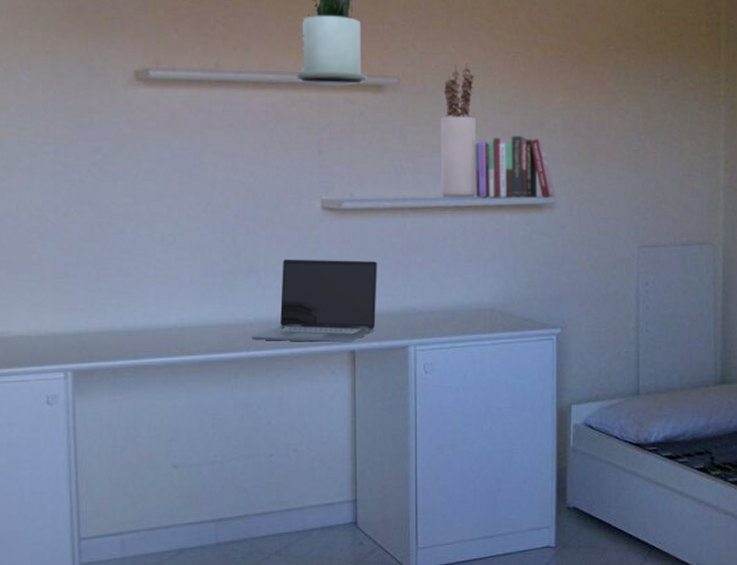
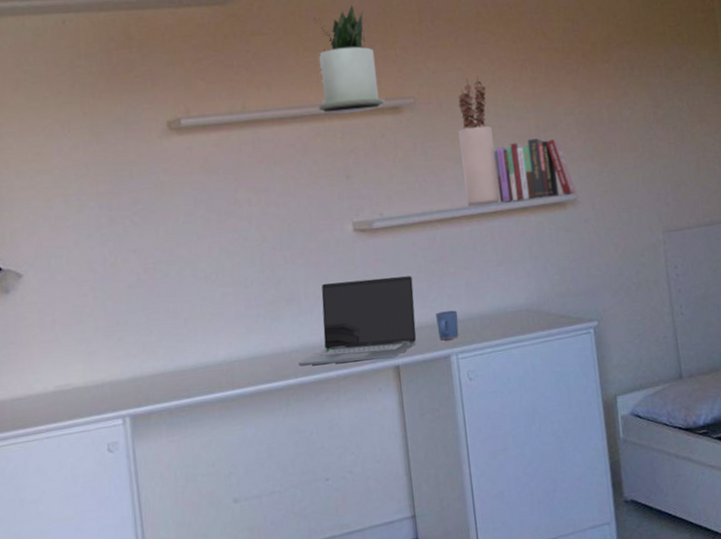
mug: none [398,301,421,330] -> present [436,310,459,341]

